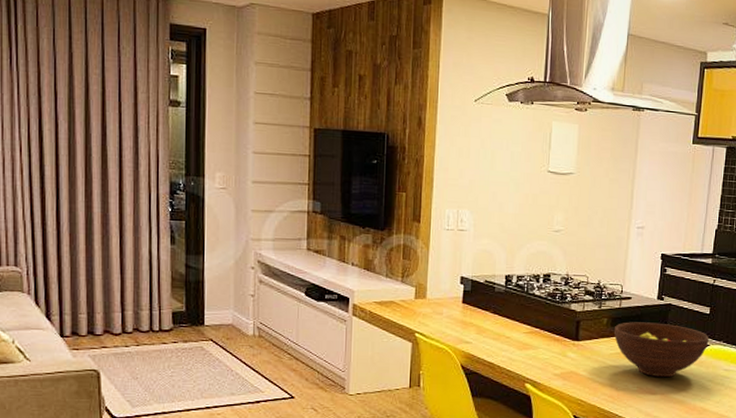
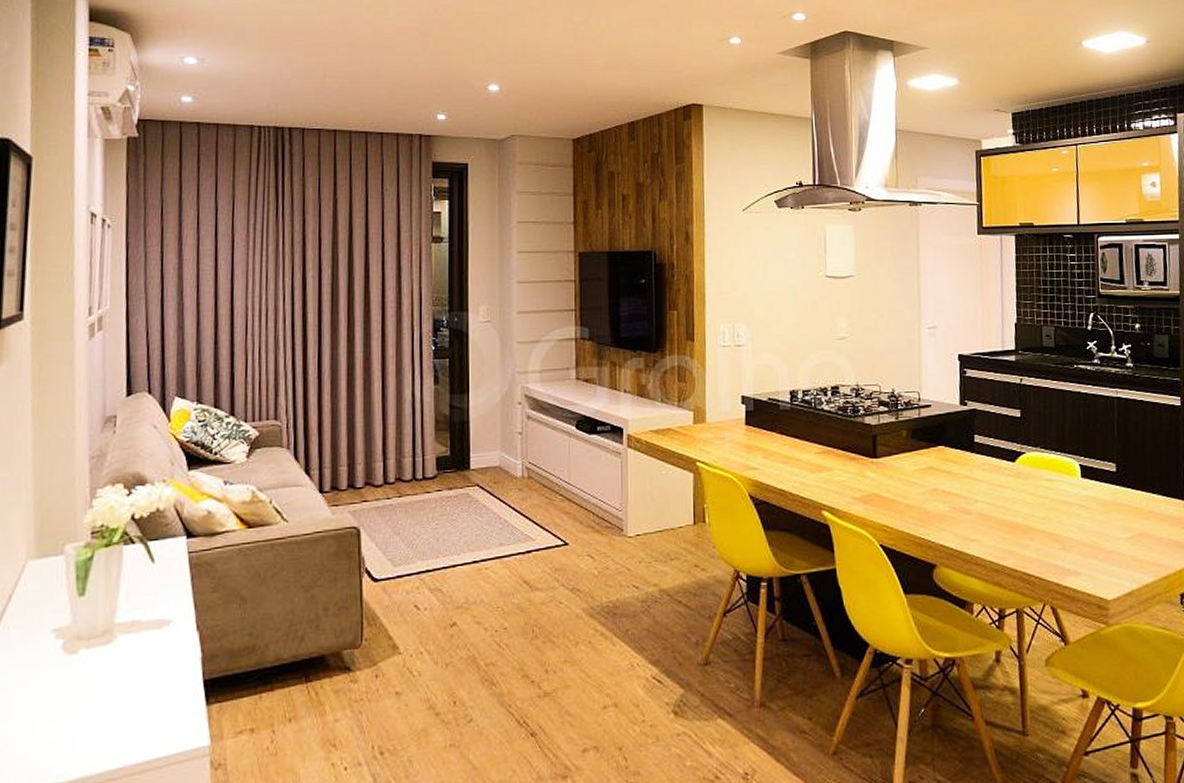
fruit bowl: present [614,322,709,378] -> none [916,431,1024,494]

